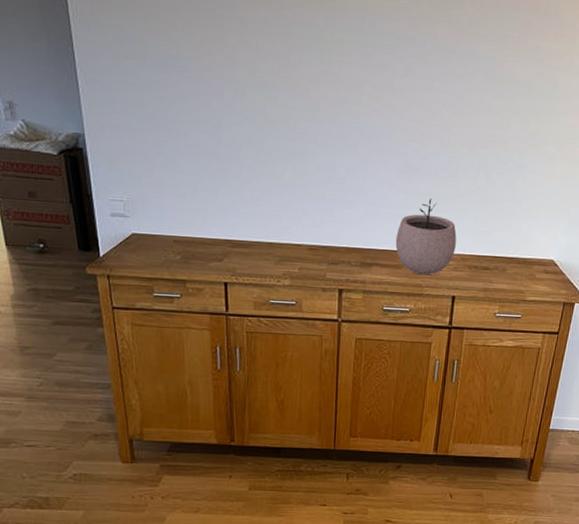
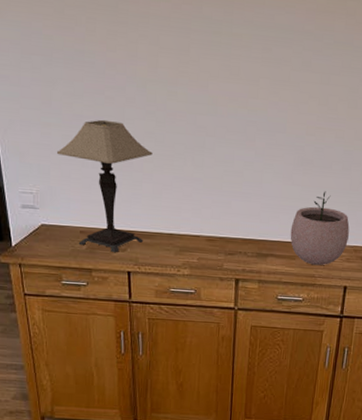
table lamp: none [150,125,251,263] -> present [57,119,153,253]

